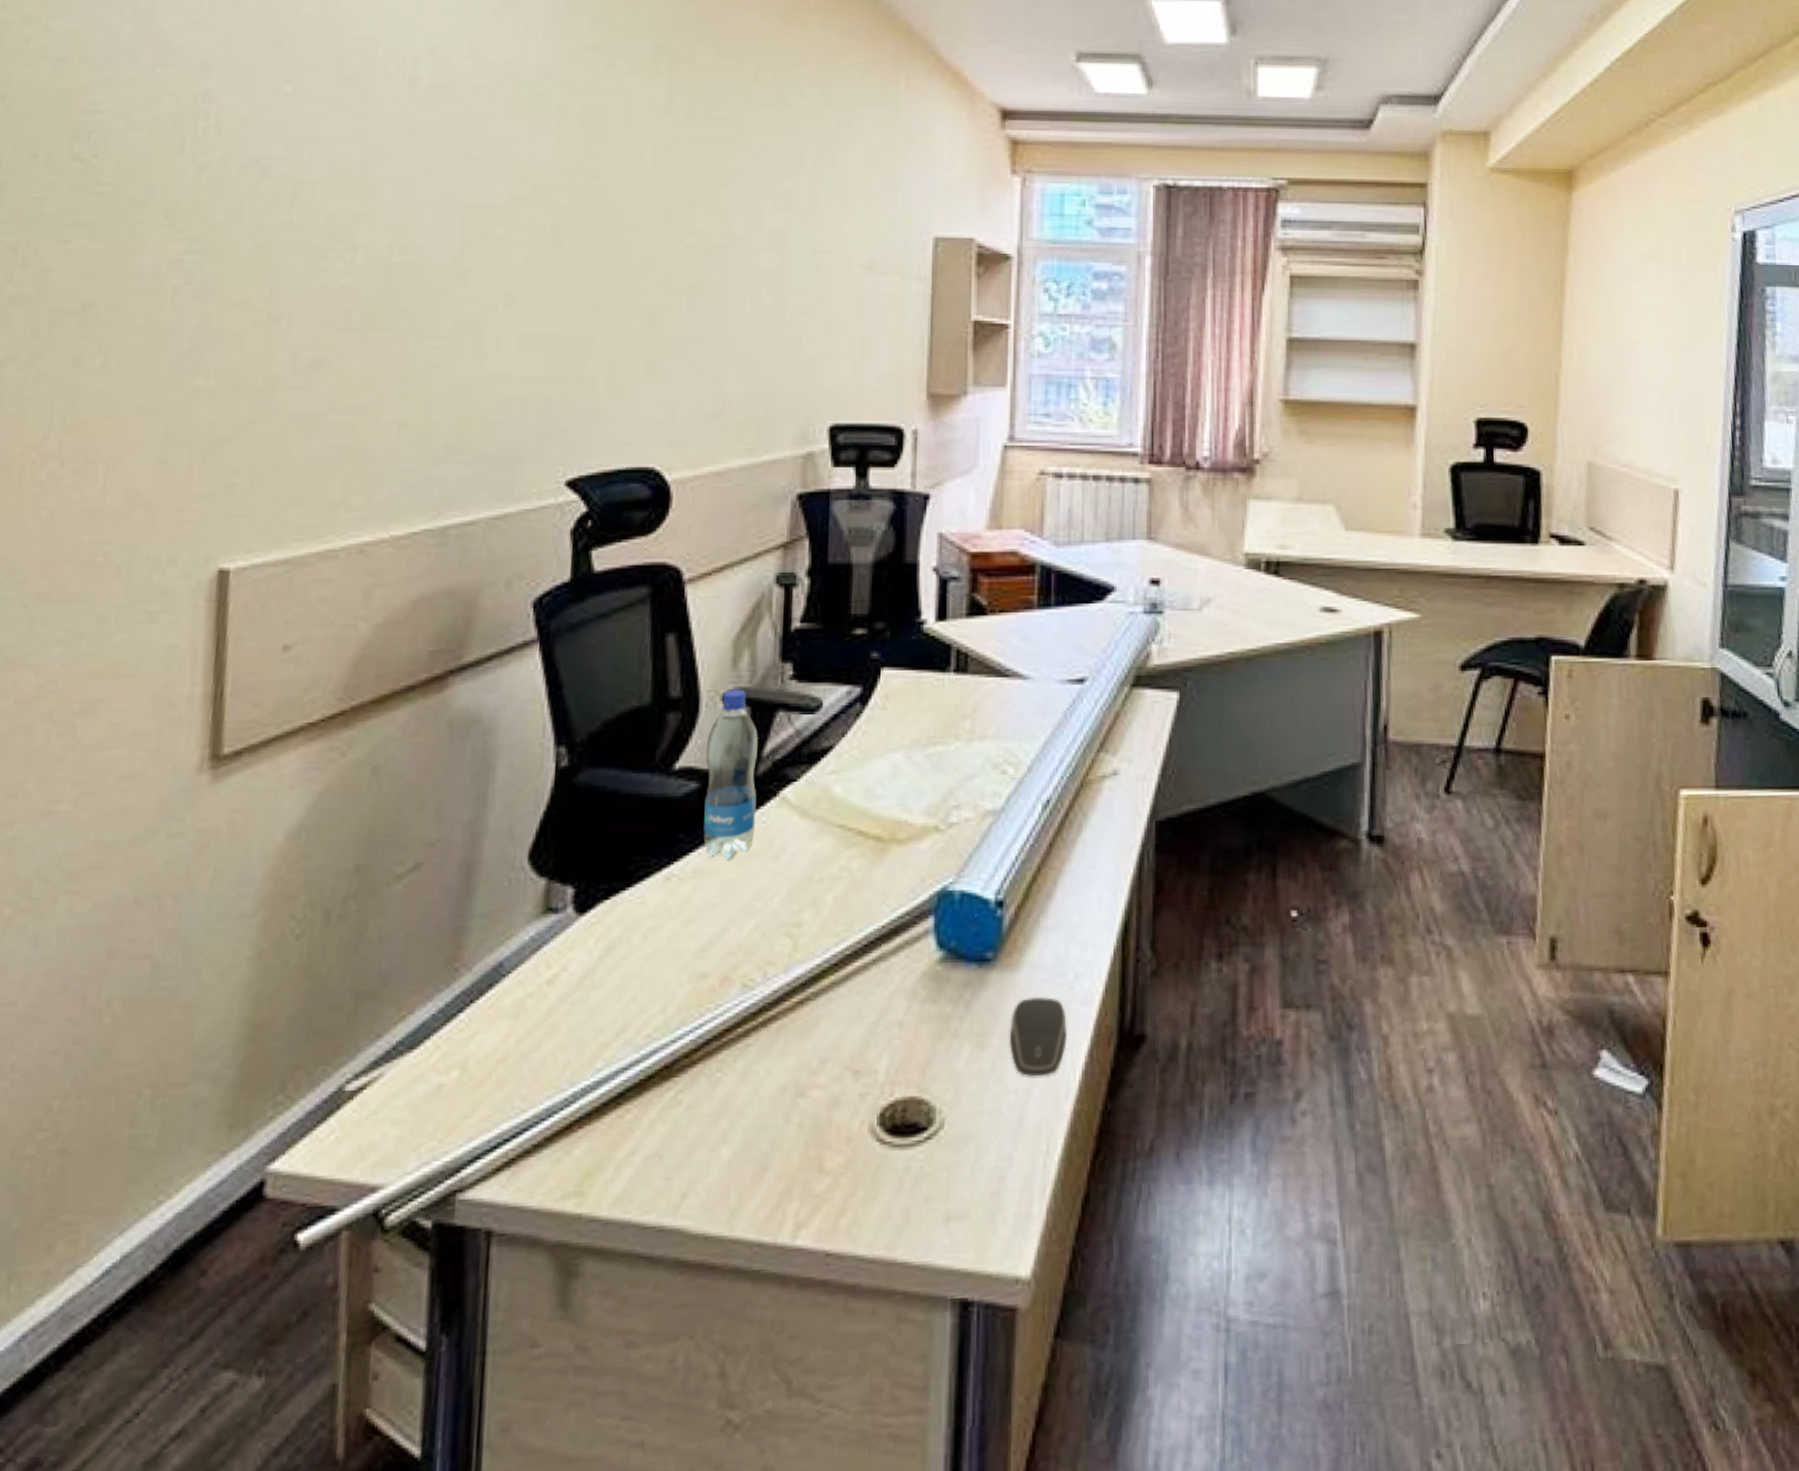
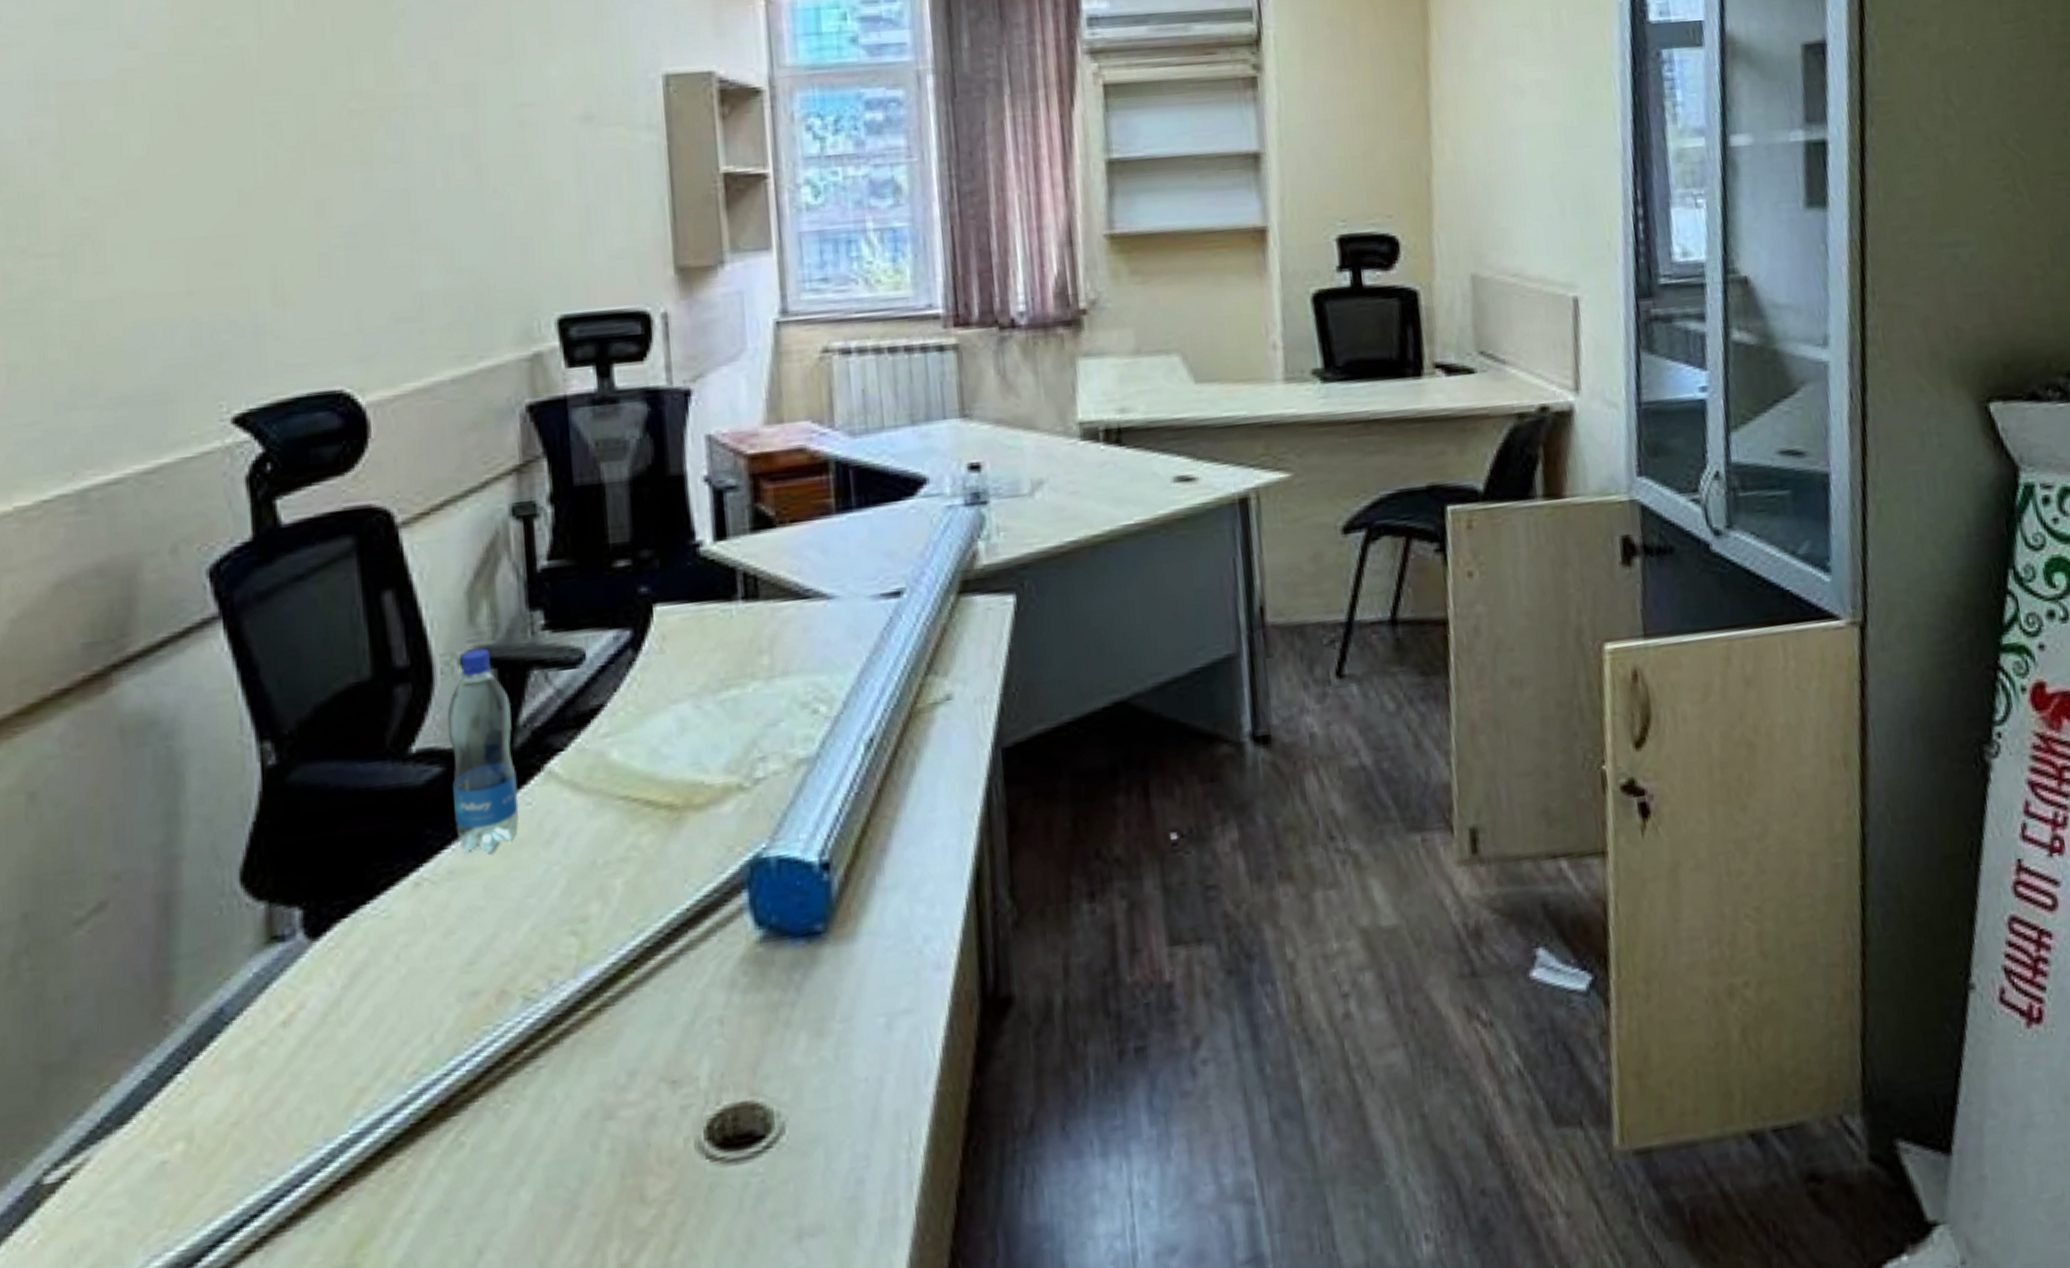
computer mouse: present [1009,996,1067,1077] -> none [851,967,921,1061]

